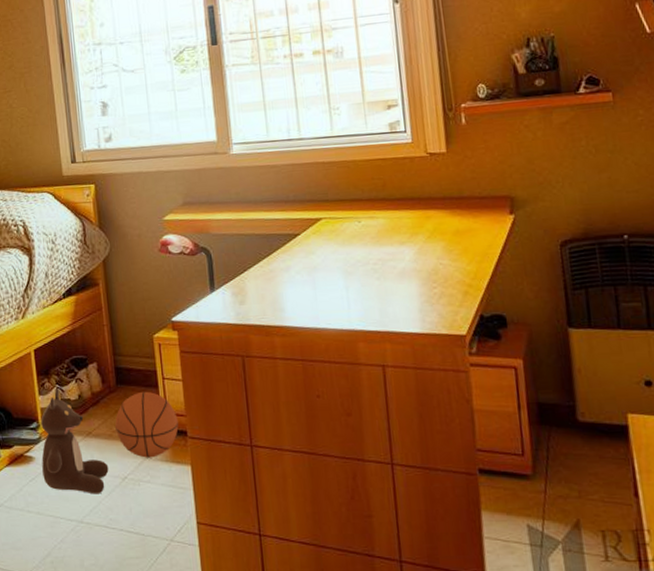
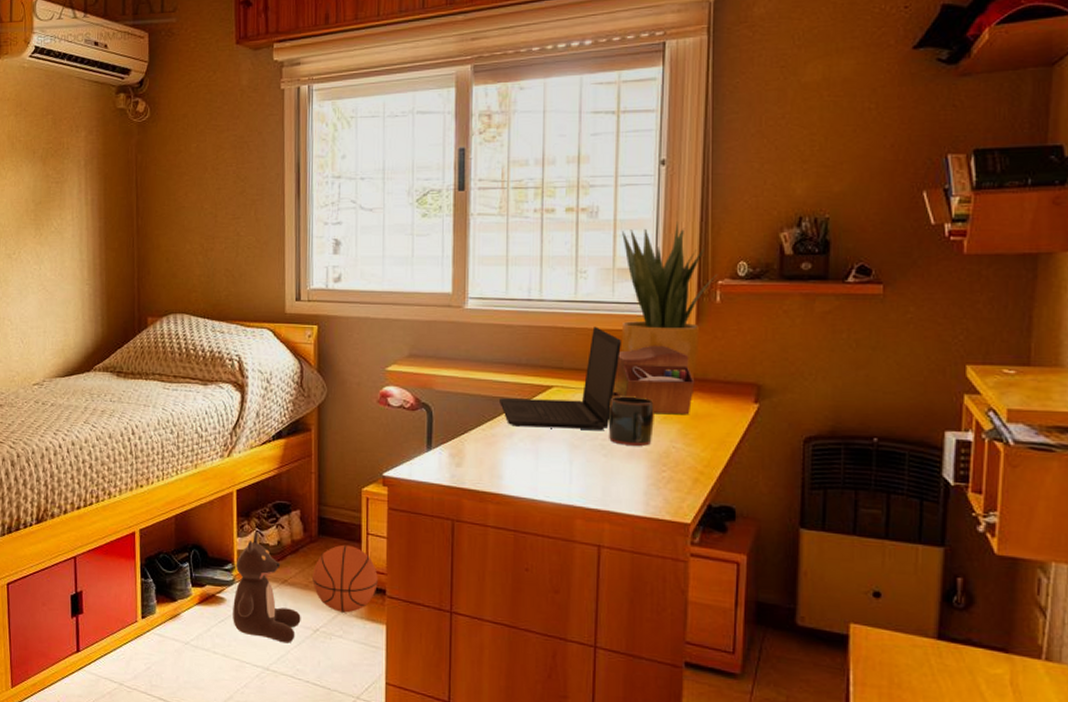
laptop: none [273,158,381,260] -> present [500,326,621,430]
planter: none [367,54,461,201] -> present [621,222,718,382]
mug: none [375,219,420,267] -> present [608,396,654,446]
sewing box: none [376,169,453,235] -> present [611,345,695,415]

